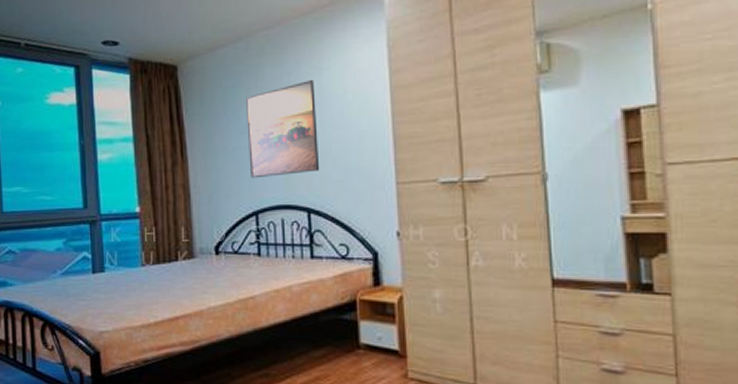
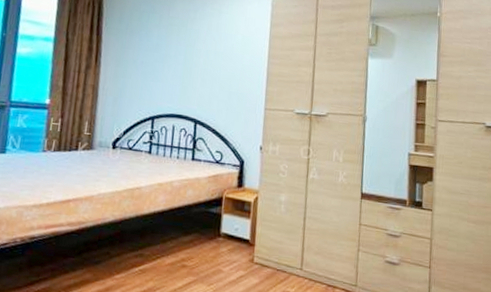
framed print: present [245,79,320,179] -> none [152,18,214,91]

